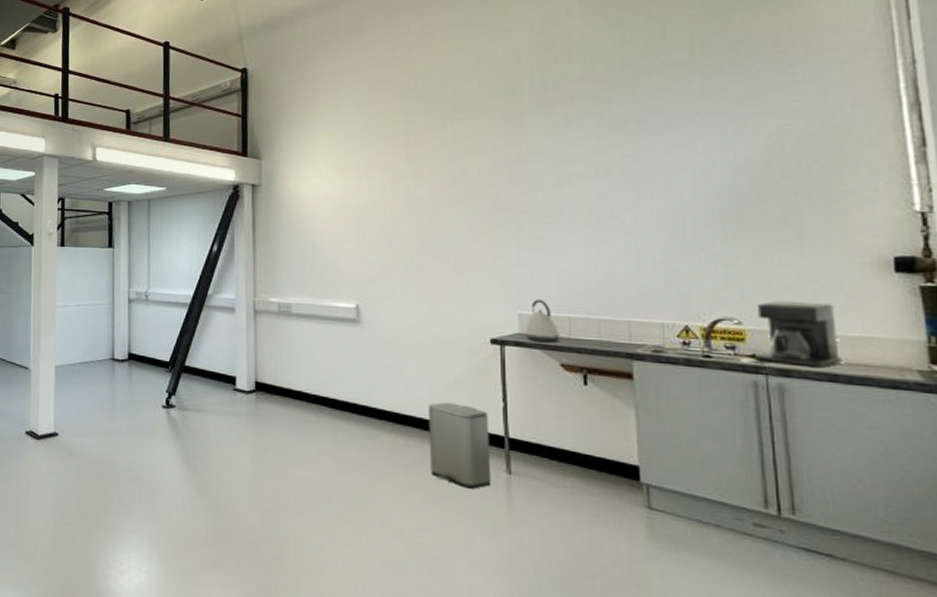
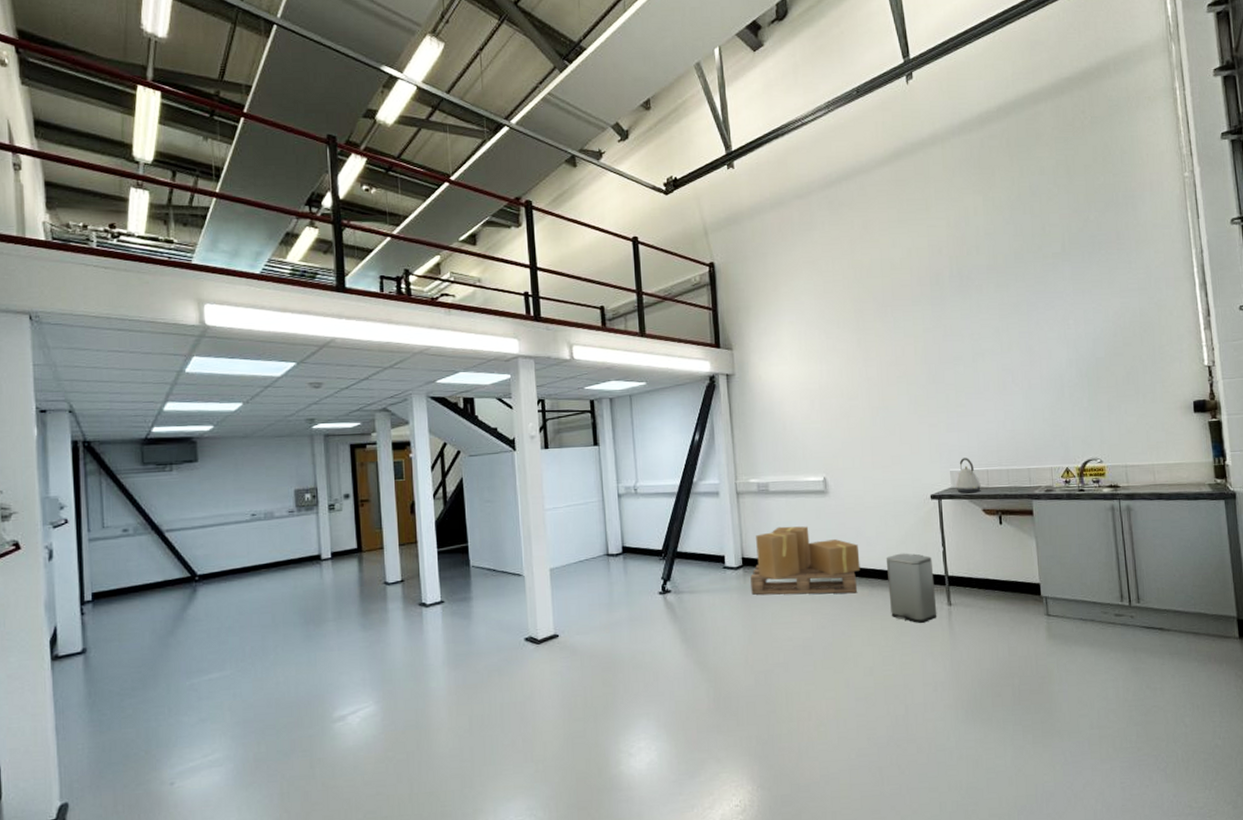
cardboard boxes: none [263,353,395,441] -> present [750,526,860,595]
coffee maker: present [754,301,842,369] -> none [1111,440,1165,491]

